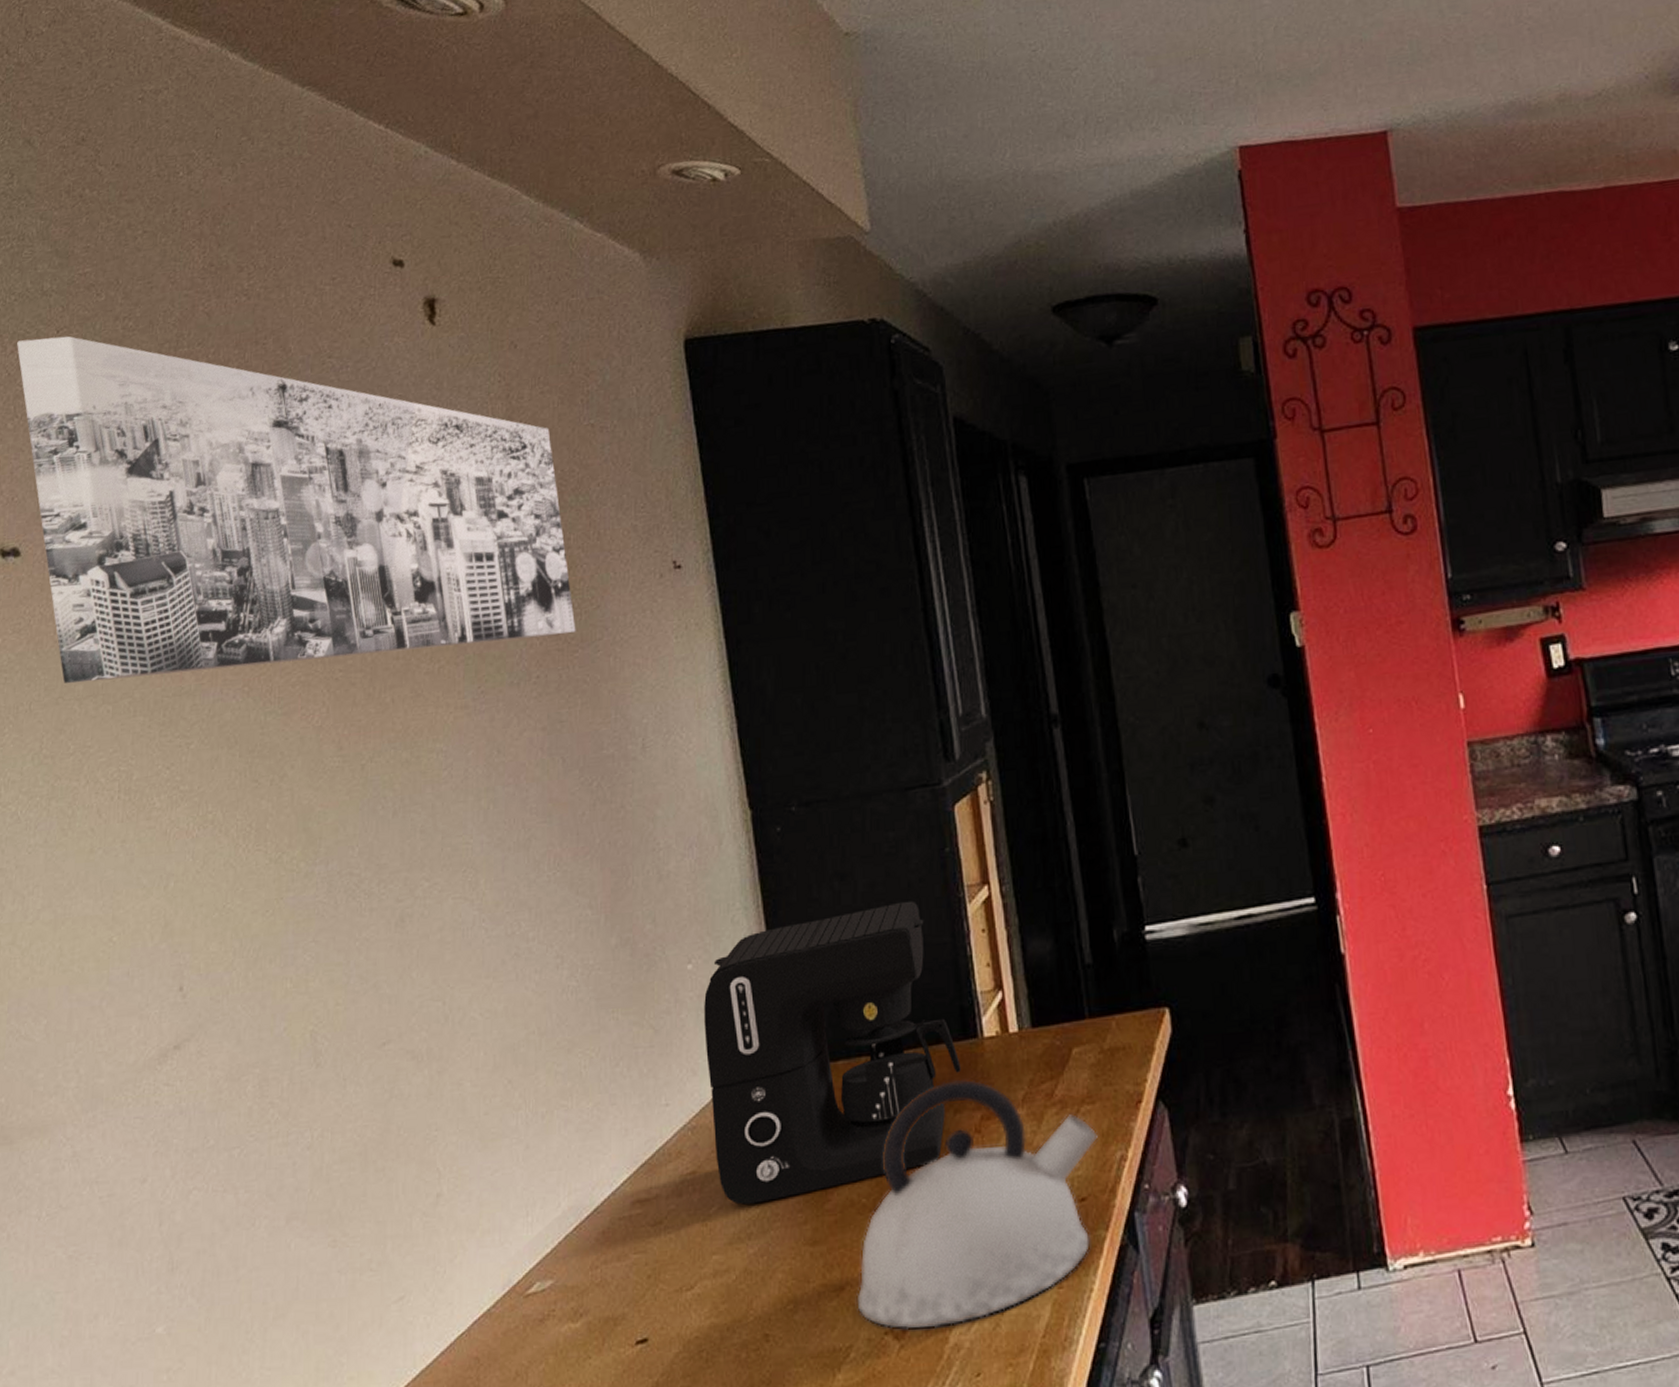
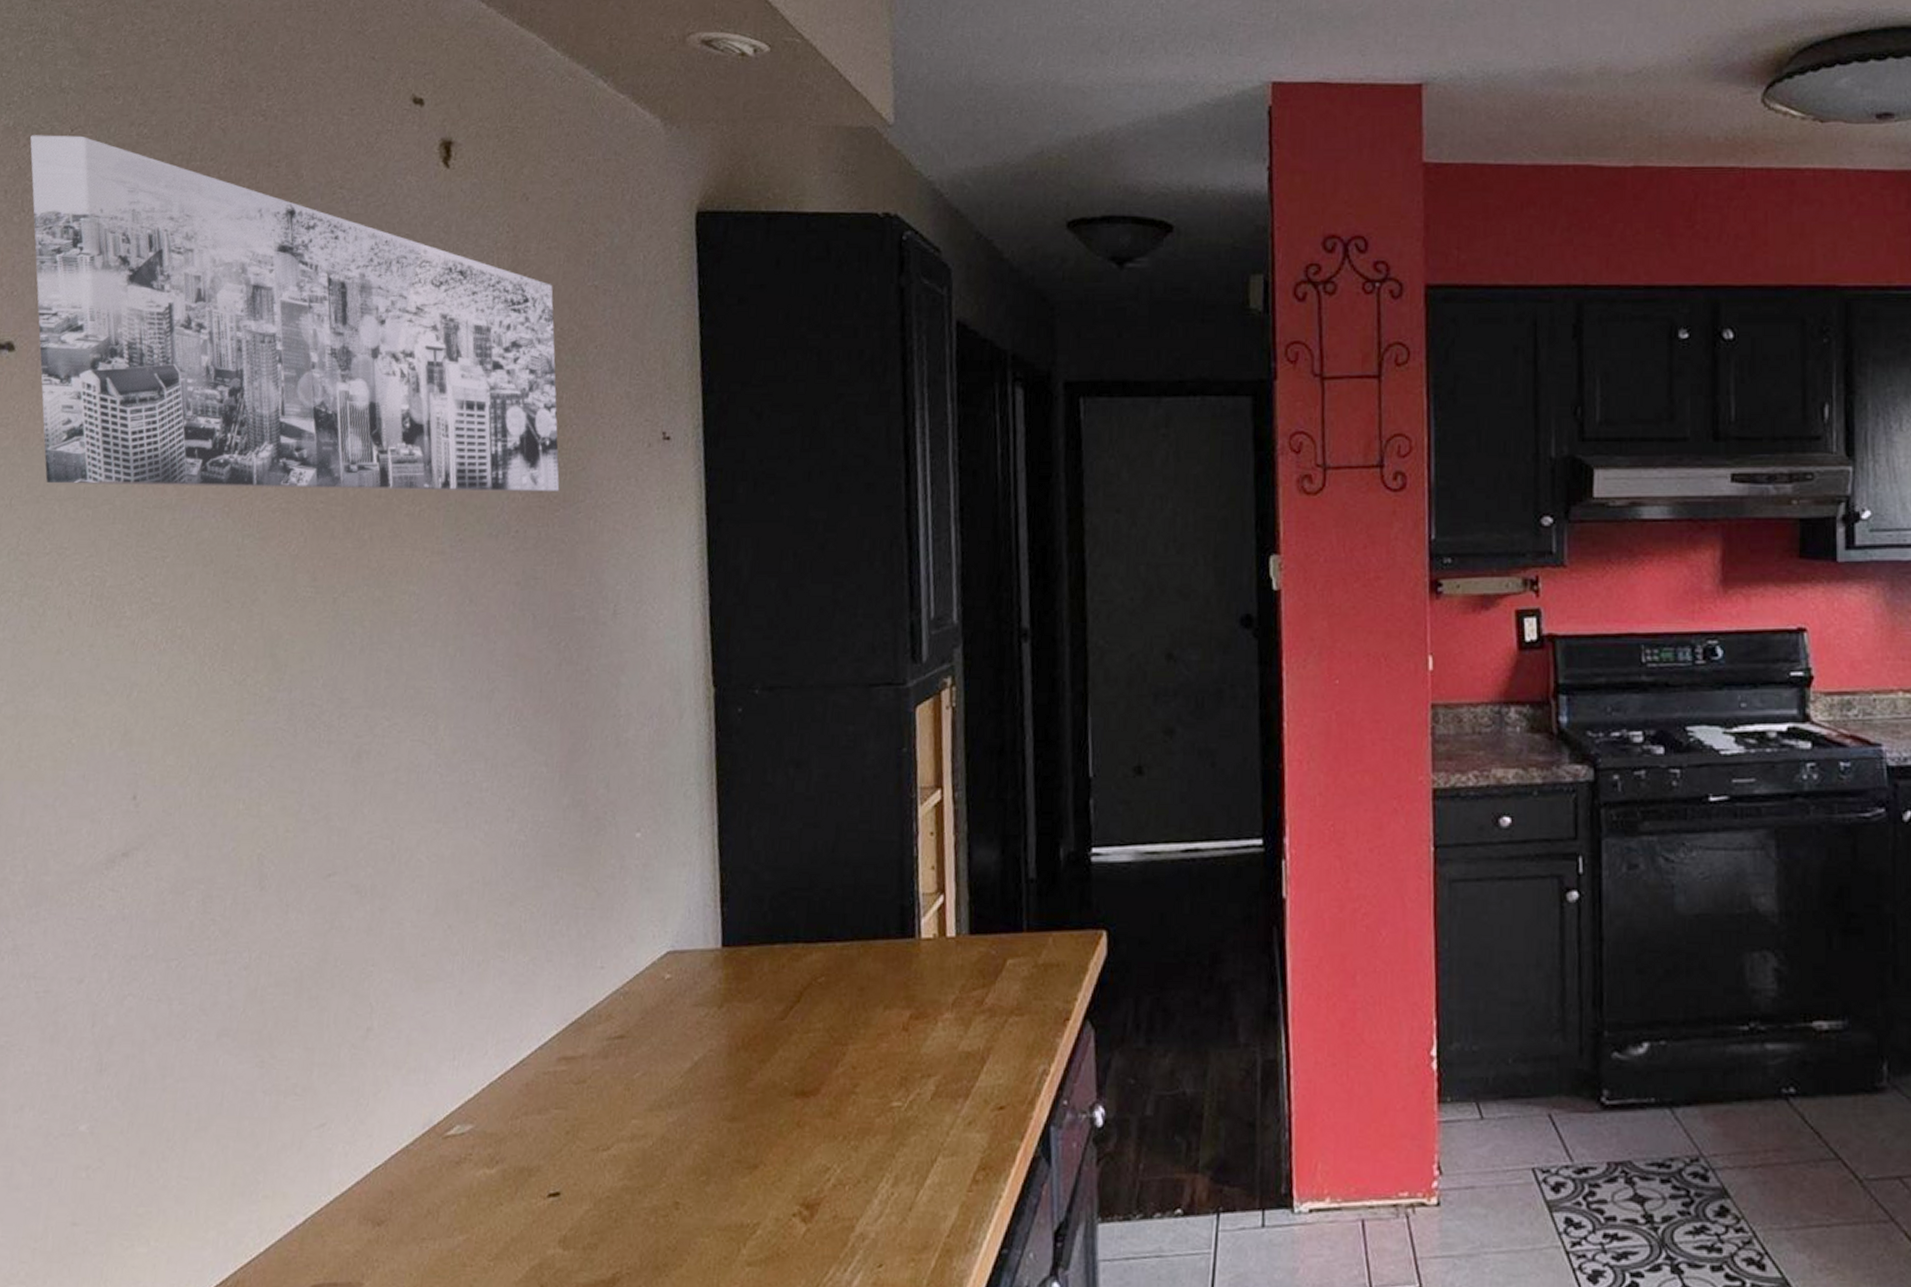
coffee maker: present [704,900,961,1205] -> none [645,795,895,1074]
kettle: present [856,1079,1098,1330] -> none [768,977,1023,1216]

